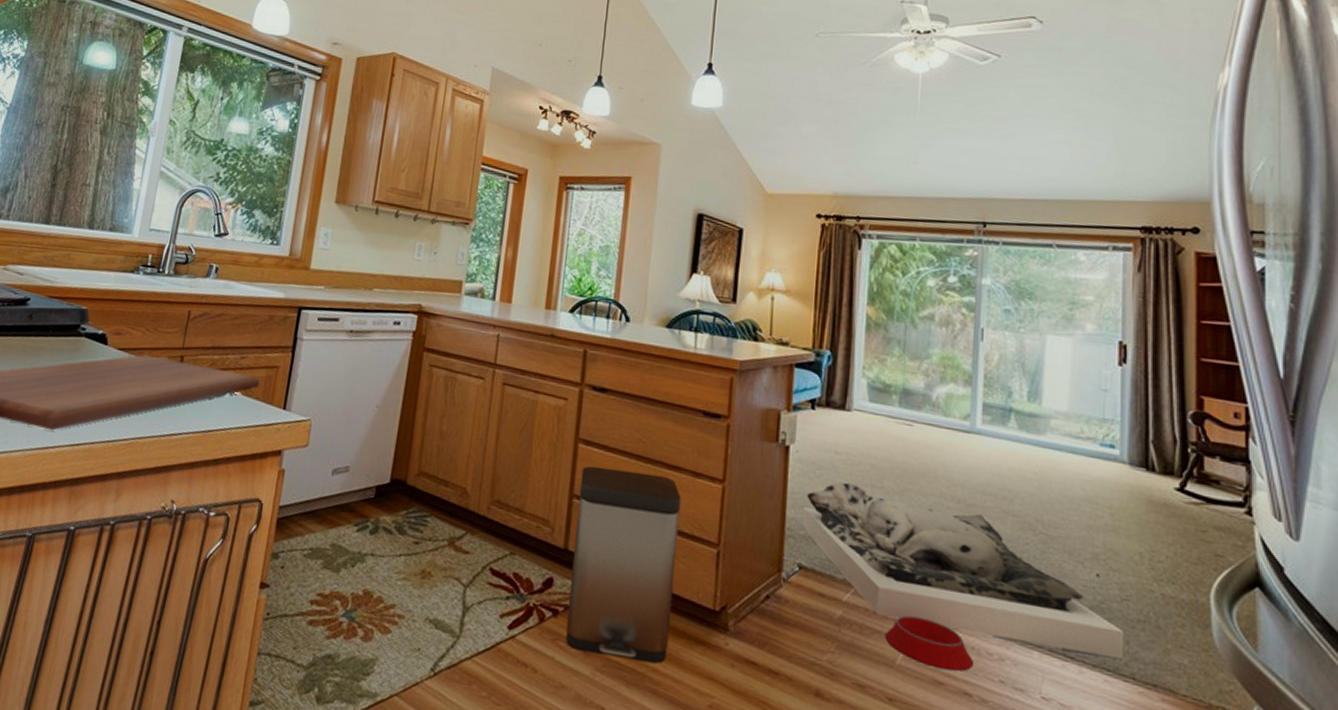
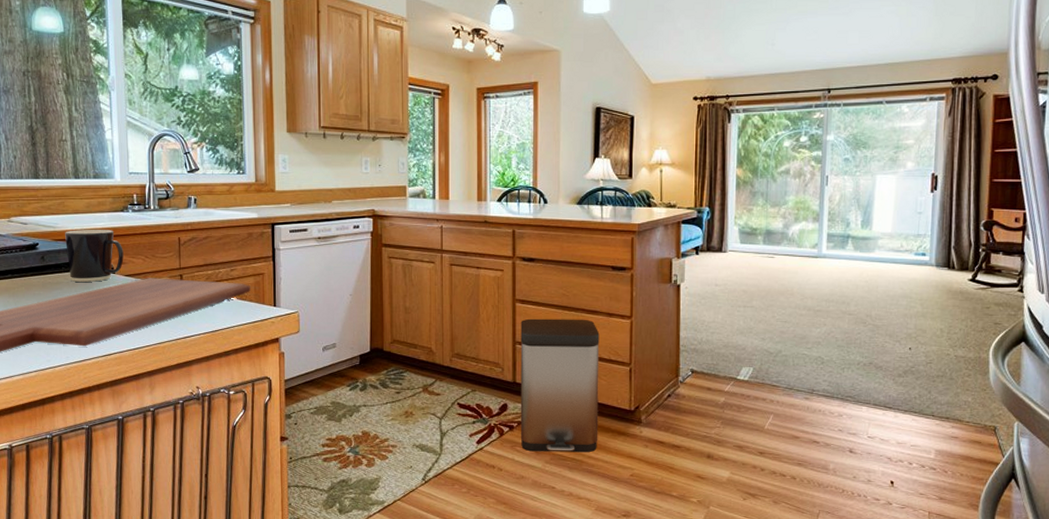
mug: none [55,287,124,353] -> present [65,230,124,282]
dog bed: present [801,482,1124,660] -> none [692,306,928,404]
pet bowl: present [885,615,973,671] -> none [756,395,820,427]

